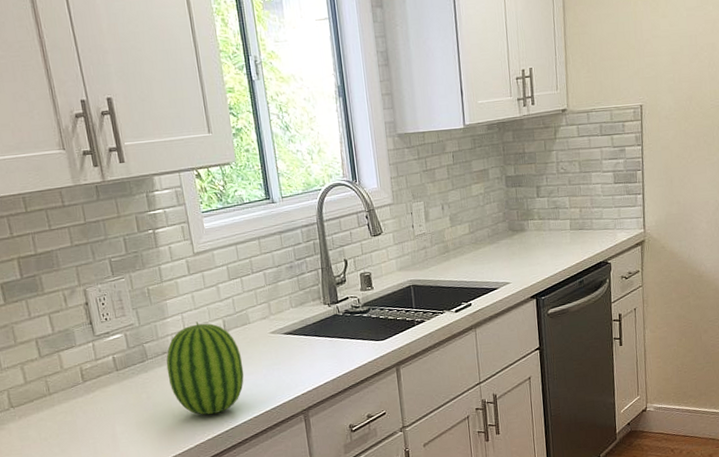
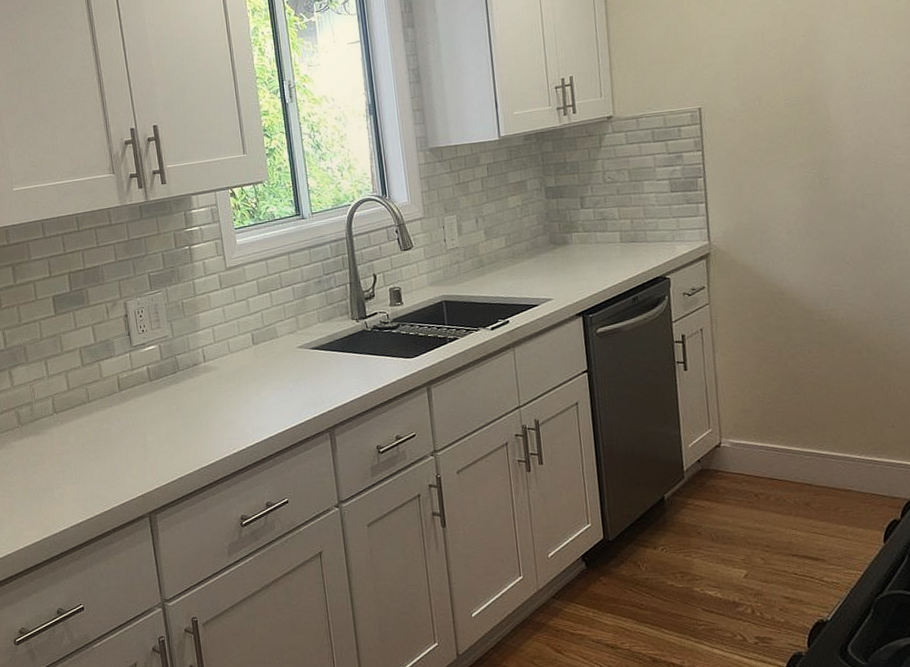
fruit: present [166,321,244,415] -> none [196,335,271,429]

